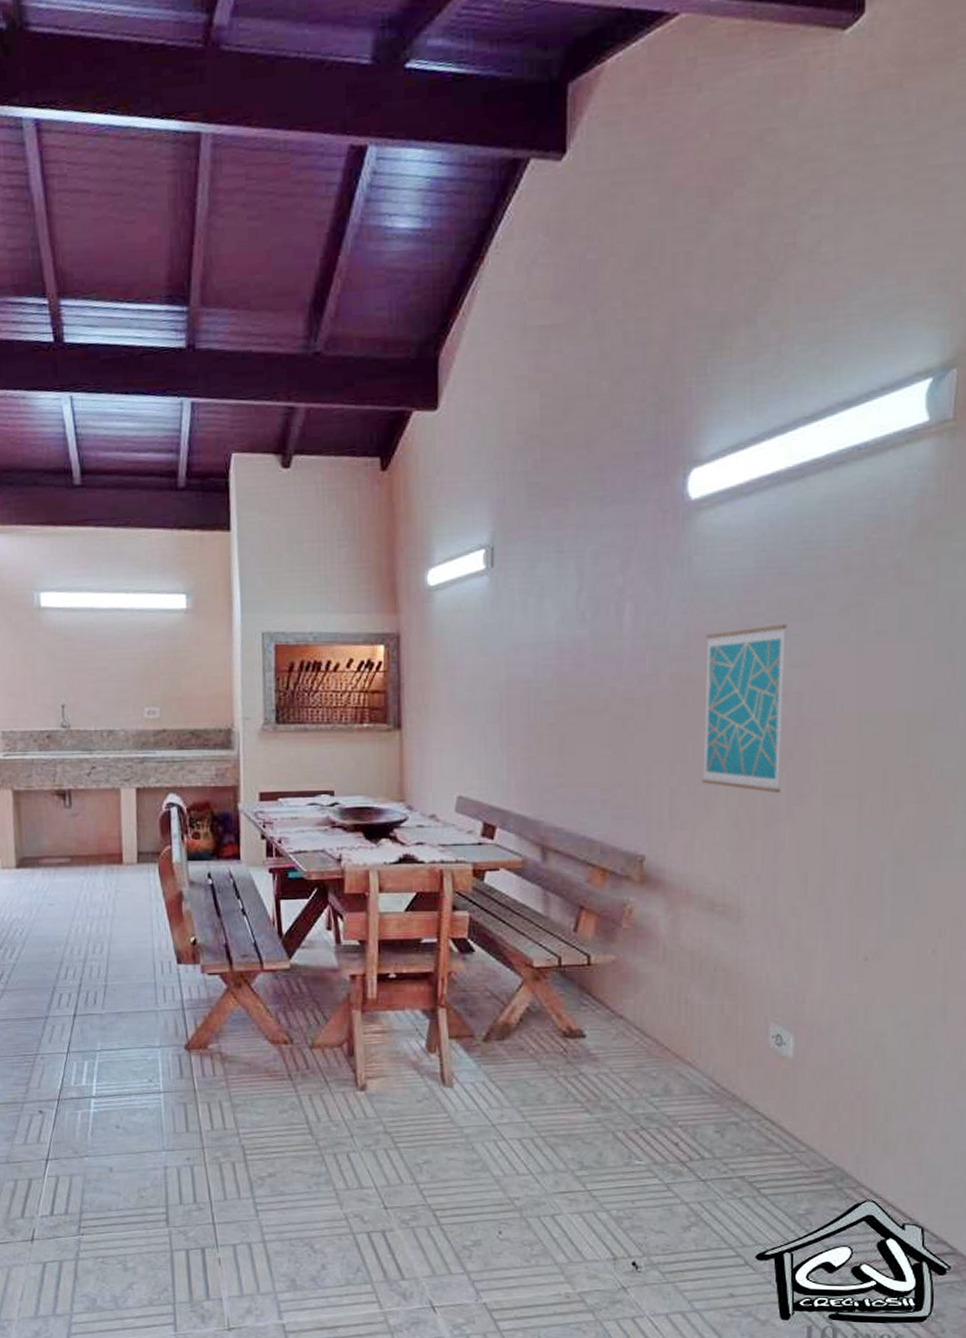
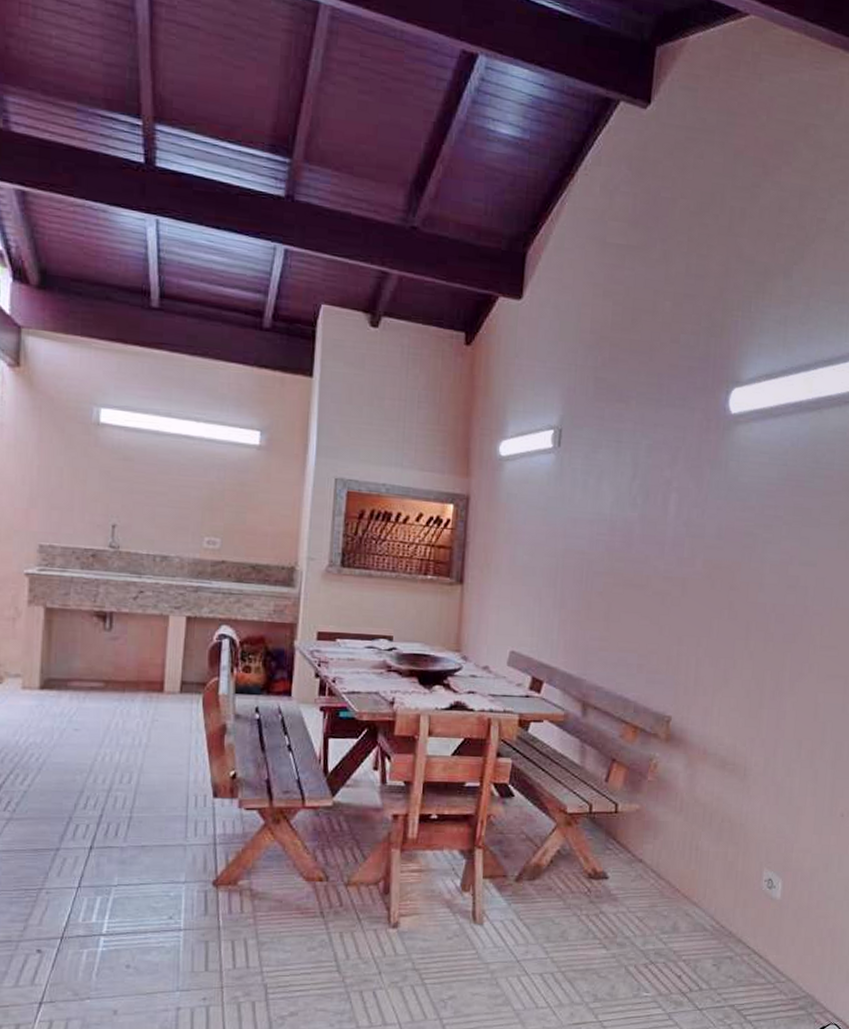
wall art: present [701,624,788,794] -> none [722,528,800,671]

